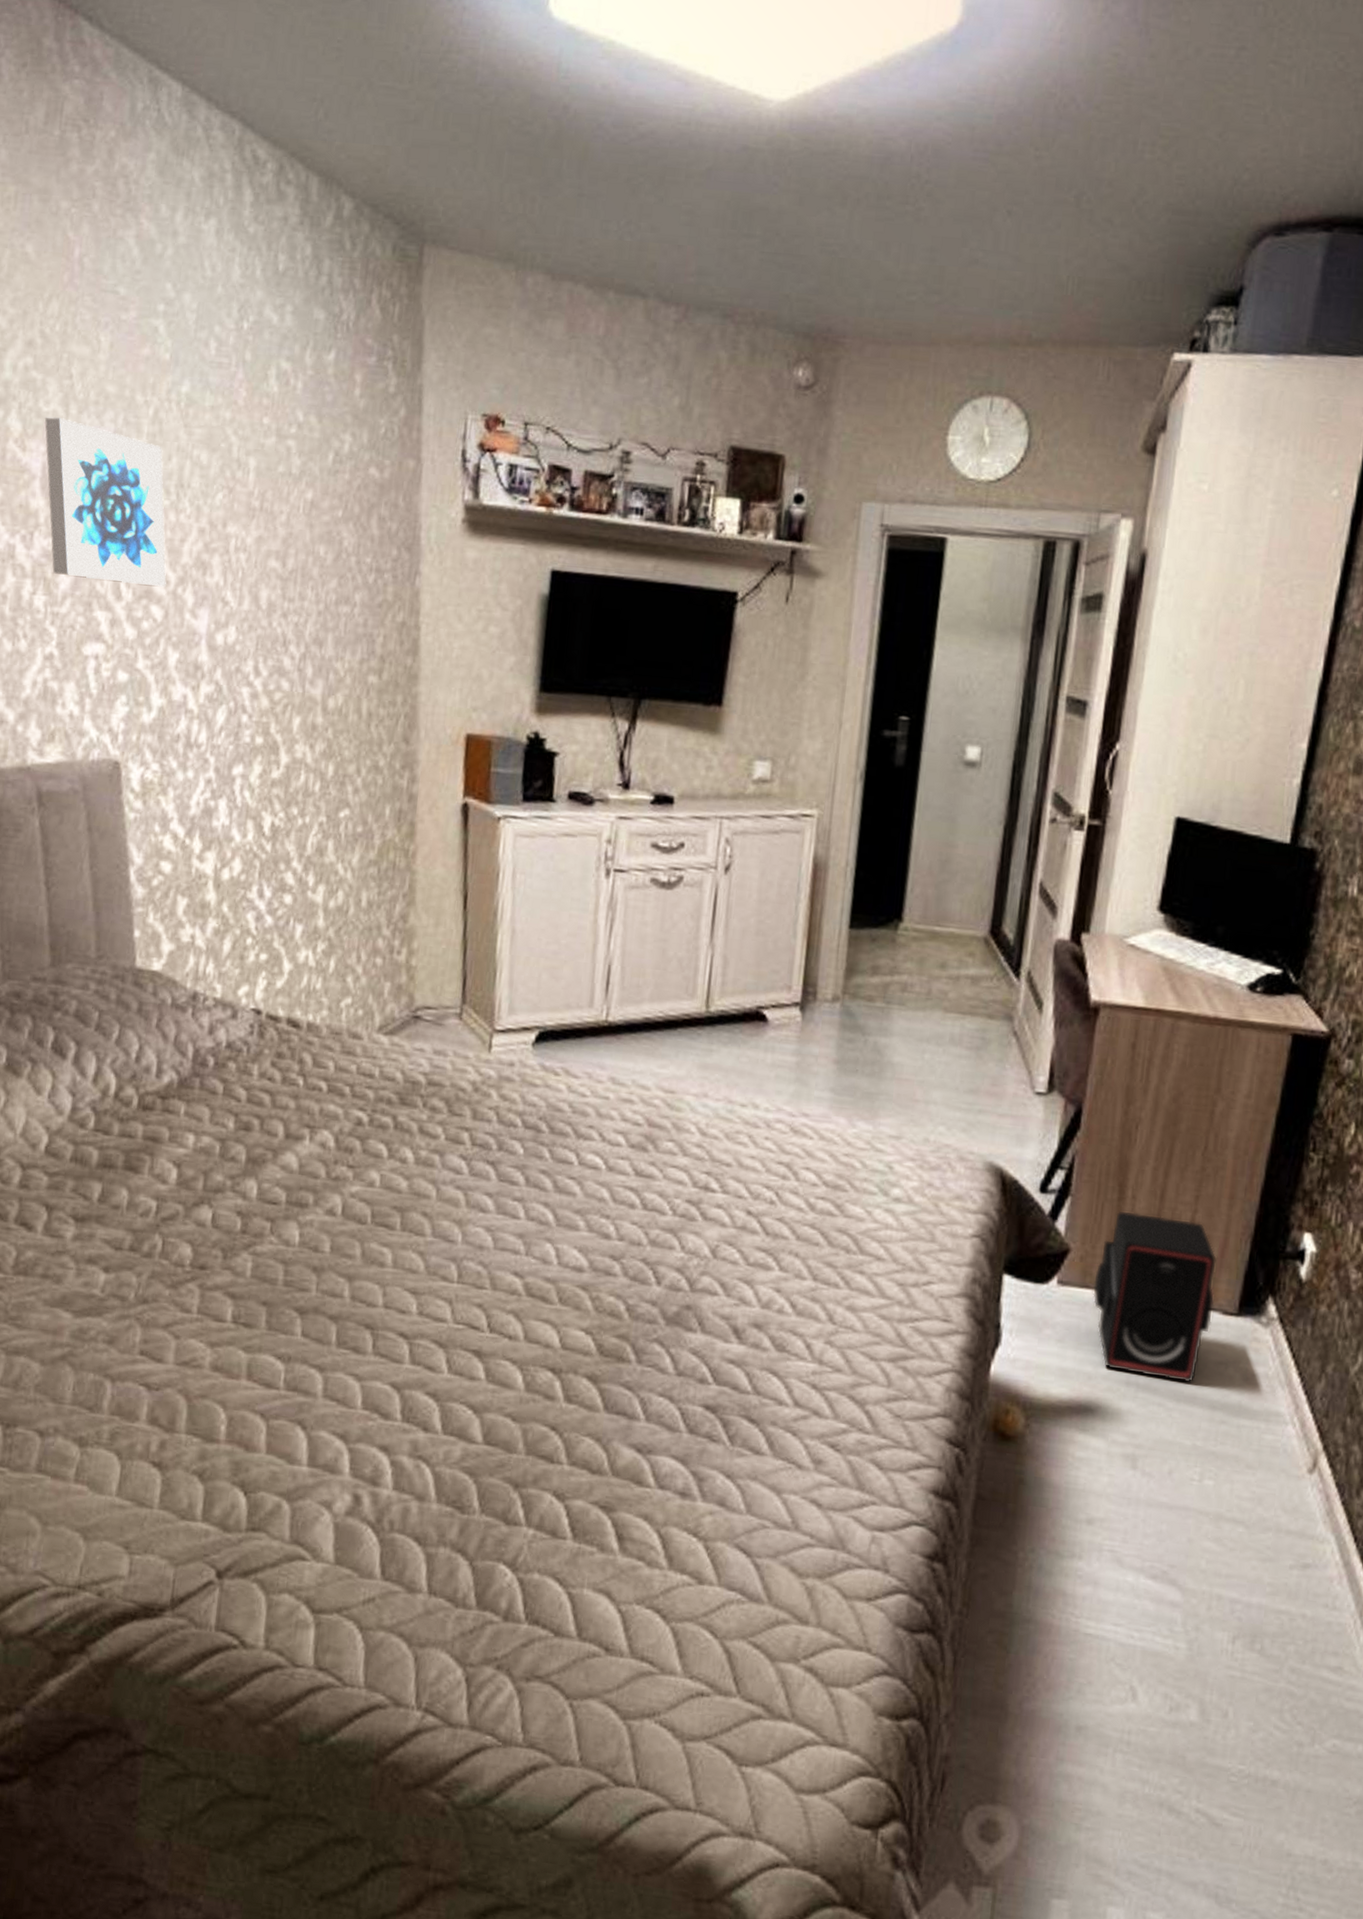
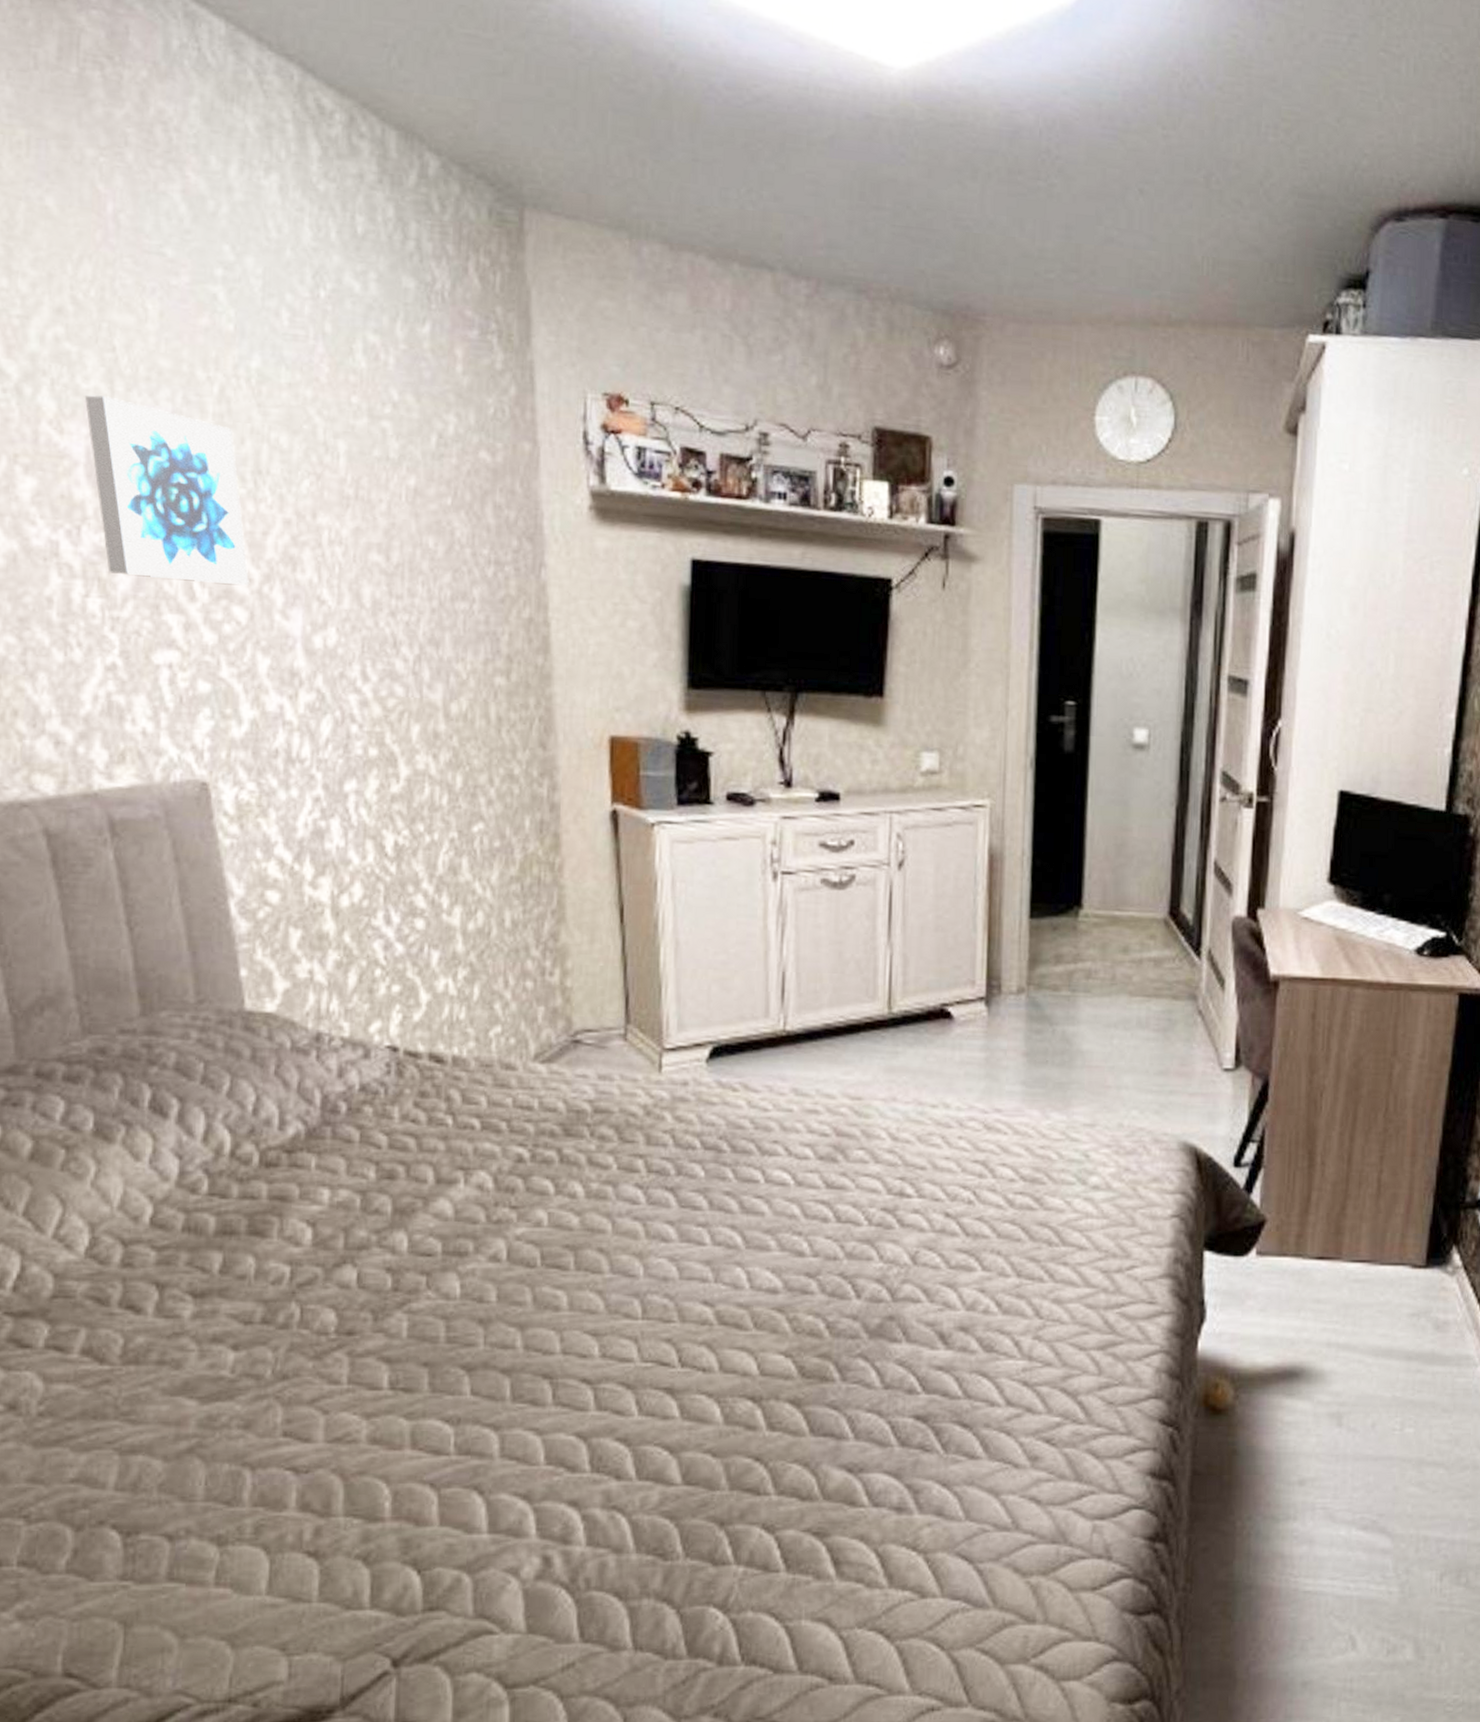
stereo: present [1093,1210,1216,1383] -> none [1290,1178,1403,1338]

